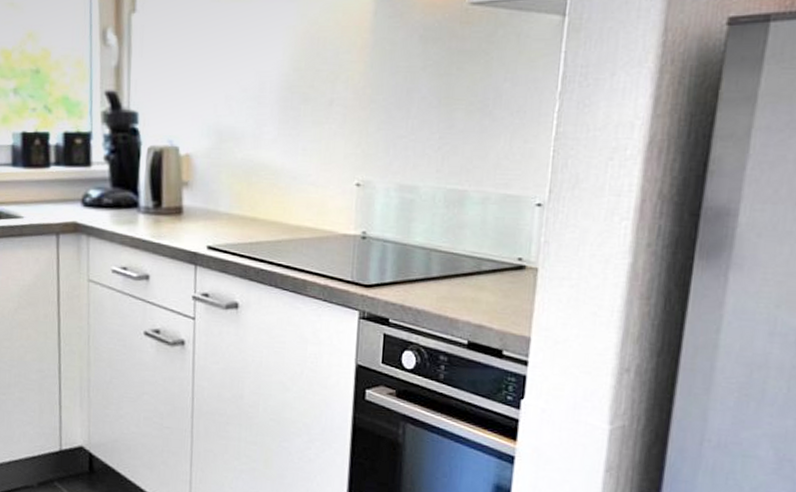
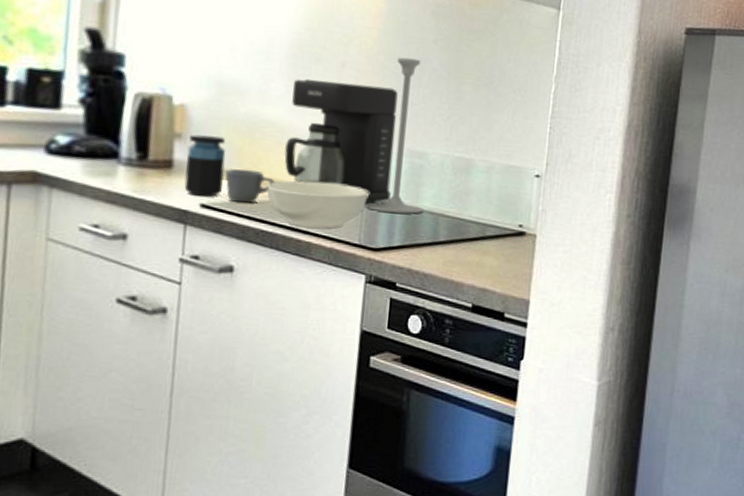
jar: none [193,181,227,239] -> present [184,134,226,197]
mug: none [227,211,272,245] -> present [225,168,275,204]
bowl: none [264,221,360,268] -> present [267,180,369,230]
coffee maker: none [279,120,386,240] -> present [284,78,398,203]
candlestick: none [357,88,415,250] -> present [366,57,424,214]

